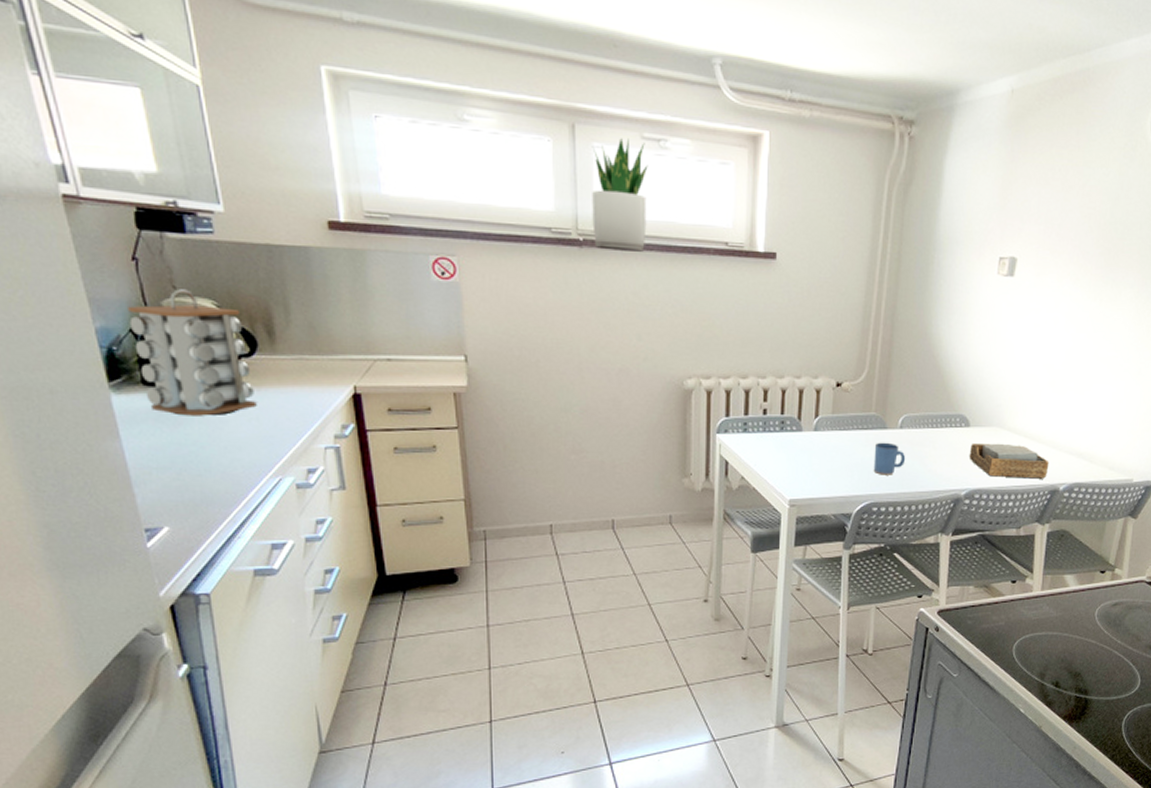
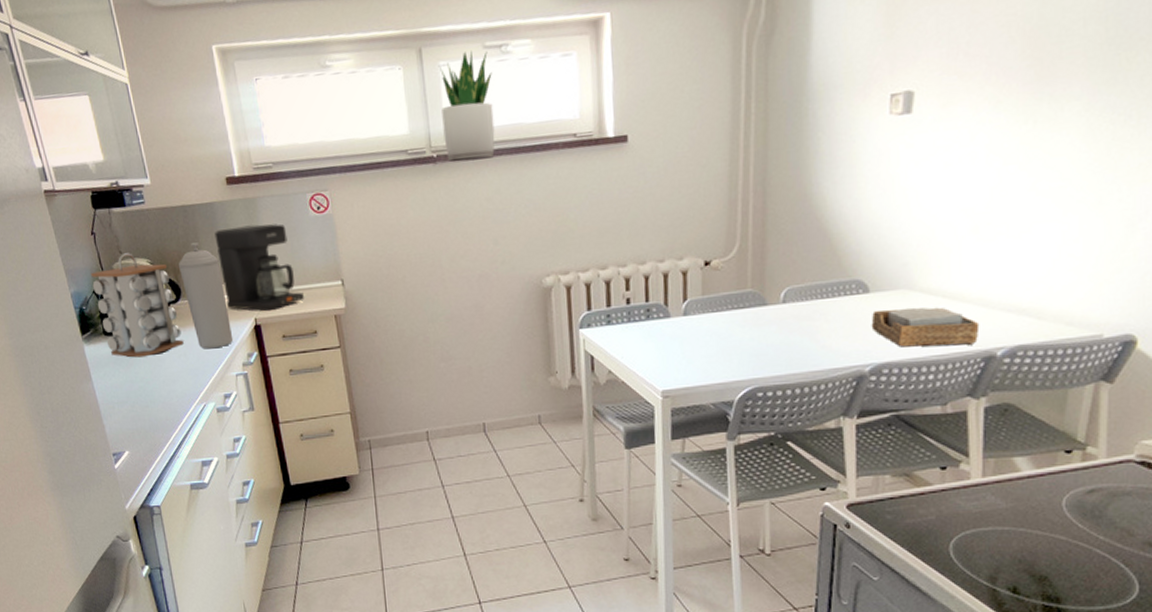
canister: none [255,290,324,415] -> present [178,242,234,349]
coffee maker: none [308,279,418,379] -> present [214,224,304,311]
mug: present [873,442,906,475] -> none [753,319,793,357]

